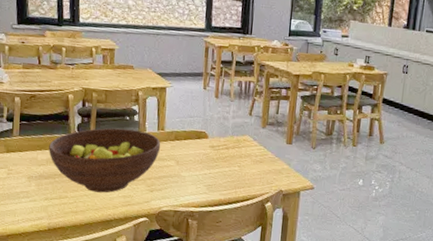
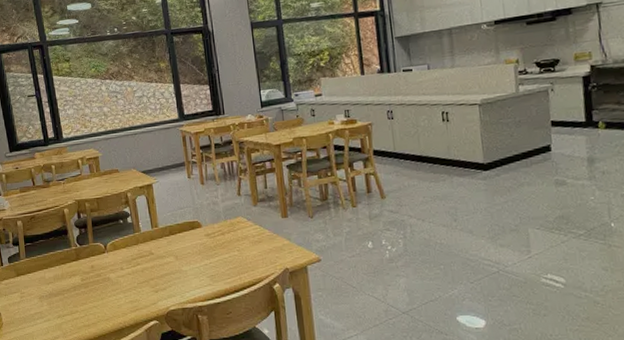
fruit bowl: present [49,128,161,193] -> none [54,232,158,302]

